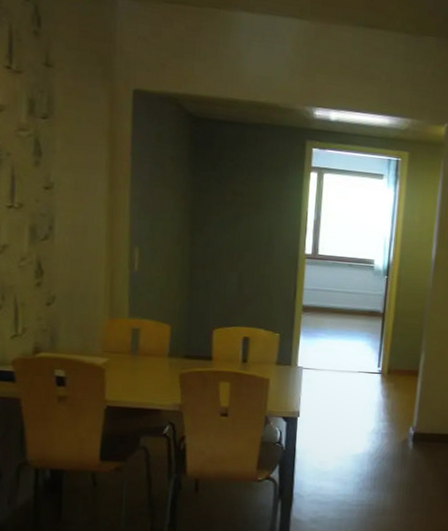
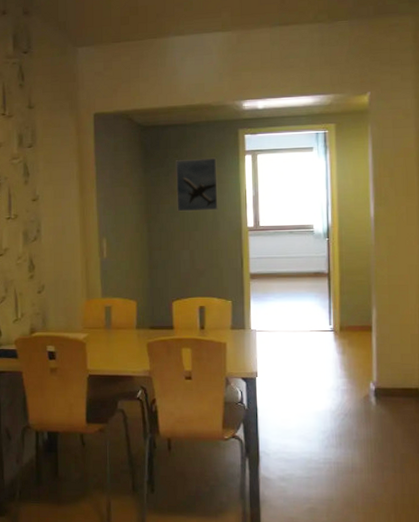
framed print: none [227,165,279,230] -> present [176,157,218,212]

